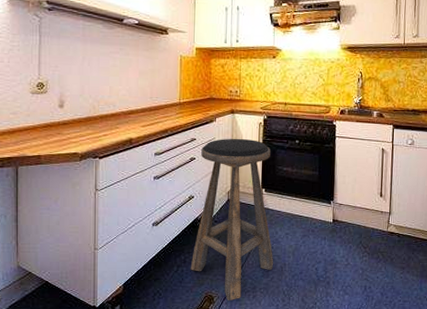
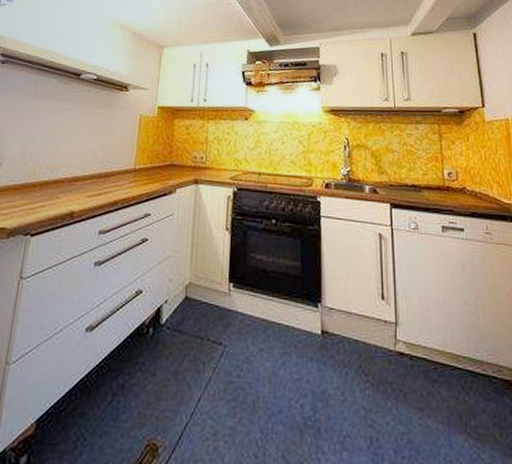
stool: present [190,138,274,300] -> none [129,214,244,454]

